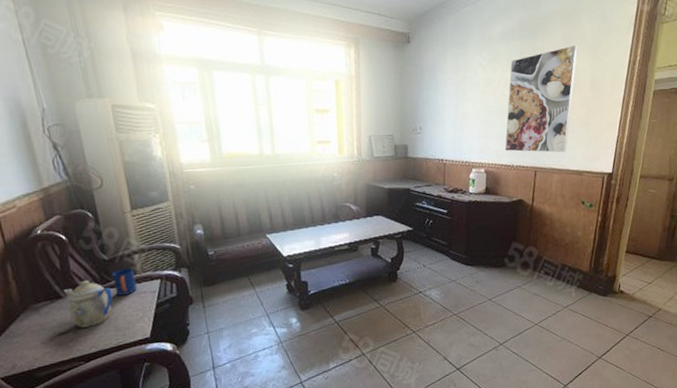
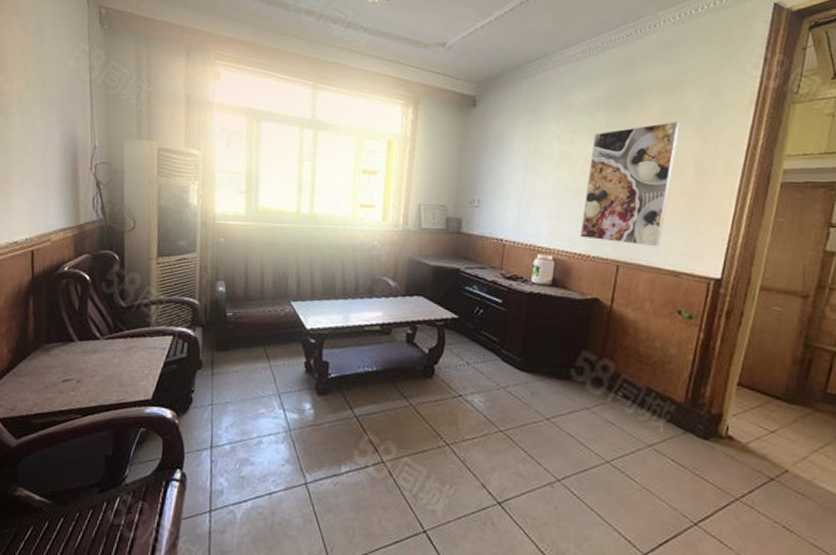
teapot: present [63,279,113,328] -> none [76,325,123,378]
mug: present [112,267,137,296] -> none [125,318,149,348]

